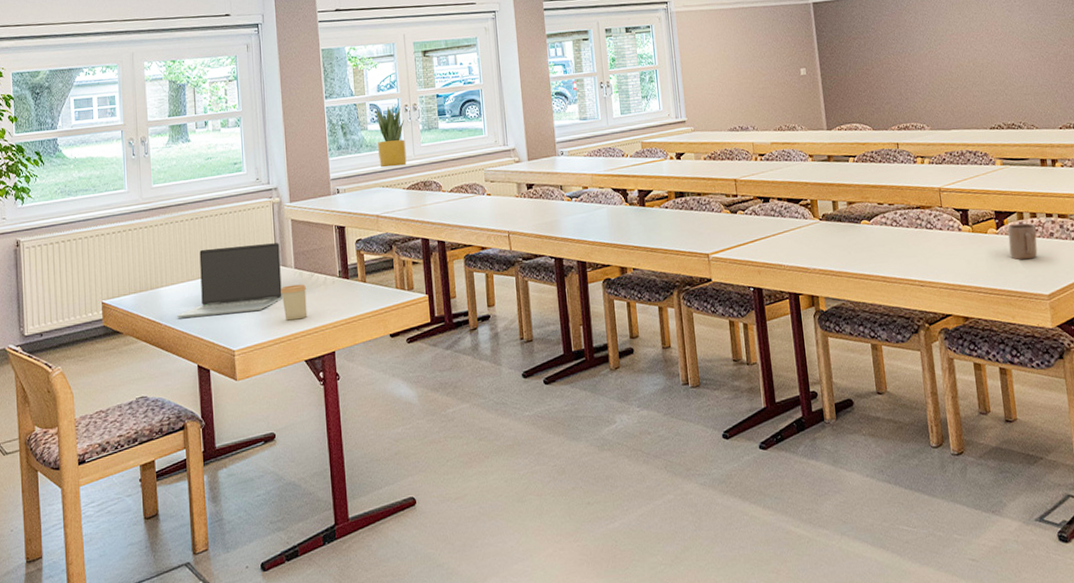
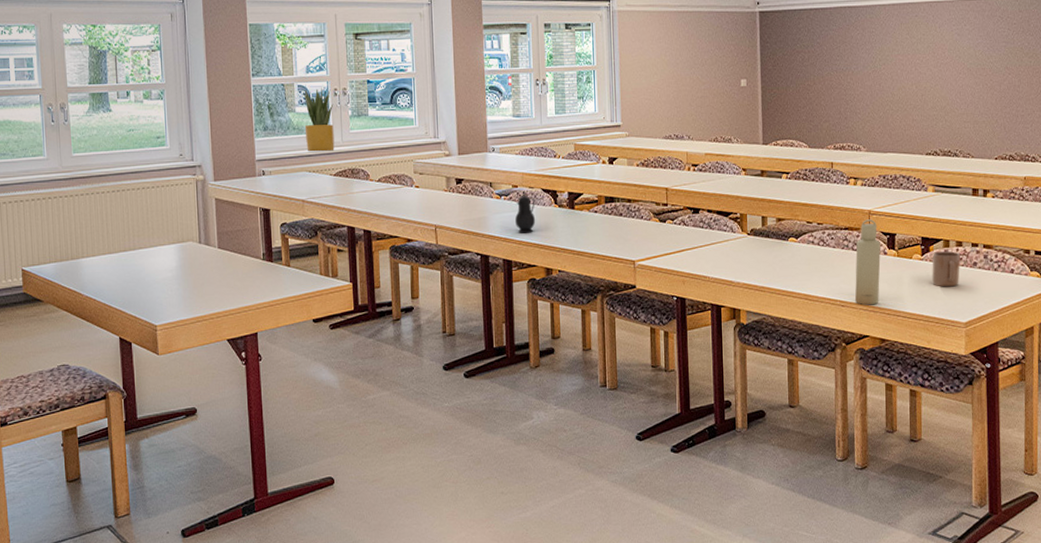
laptop: present [177,243,282,318] -> none [98,221,205,290]
cup: present [281,284,308,321] -> none [204,264,230,299]
coffeepot: none [587,192,608,234] -> present [515,191,536,233]
bottle: none [929,196,959,284] -> present [854,219,881,305]

